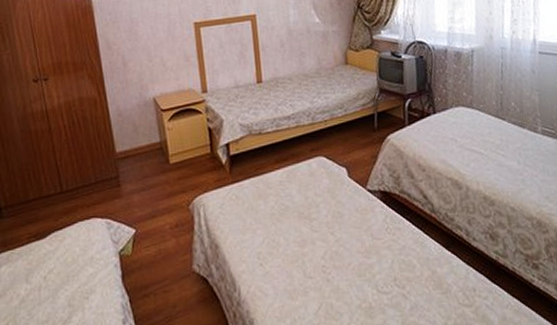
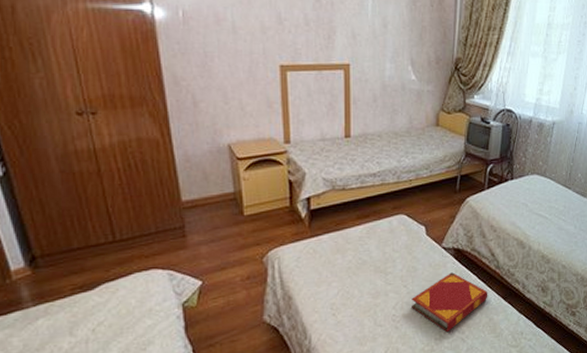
hardback book: none [341,218,427,287] -> present [412,272,488,333]

